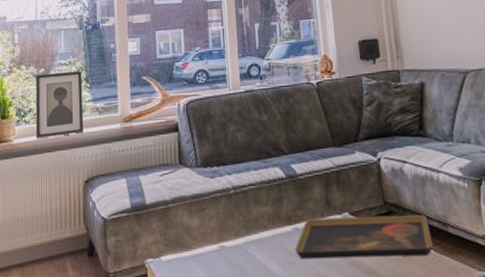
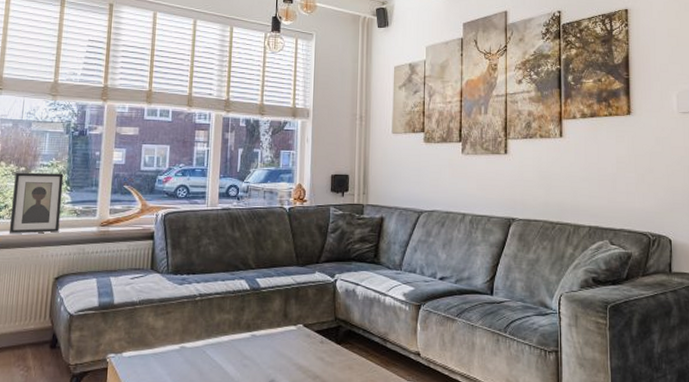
decorative tray: present [295,214,433,258] -> none [250,328,372,365]

